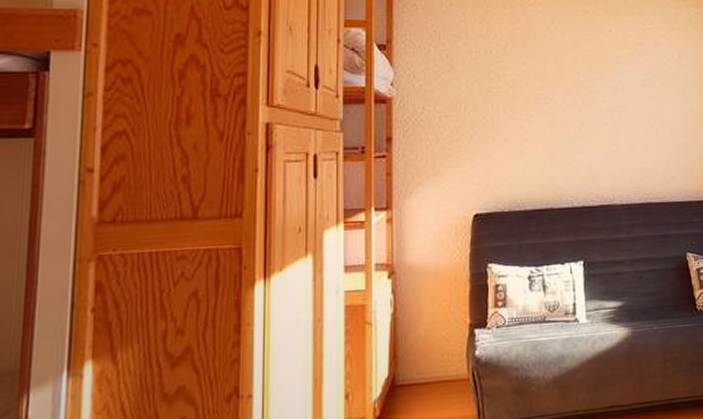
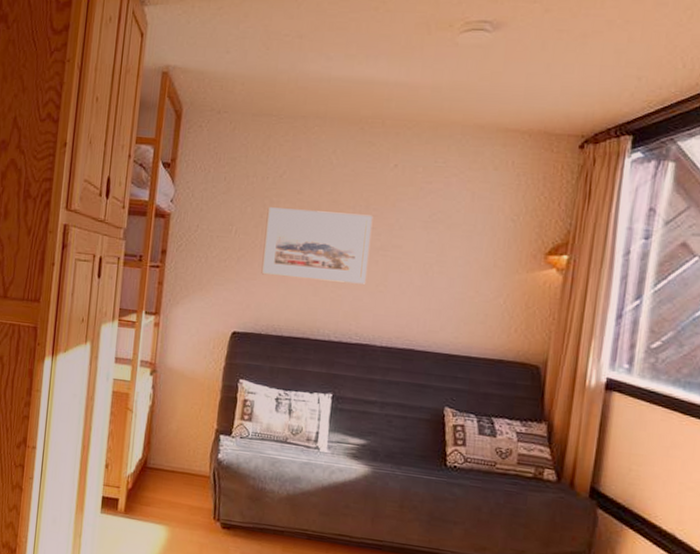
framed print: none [495,79,599,150] -> present [261,207,373,284]

